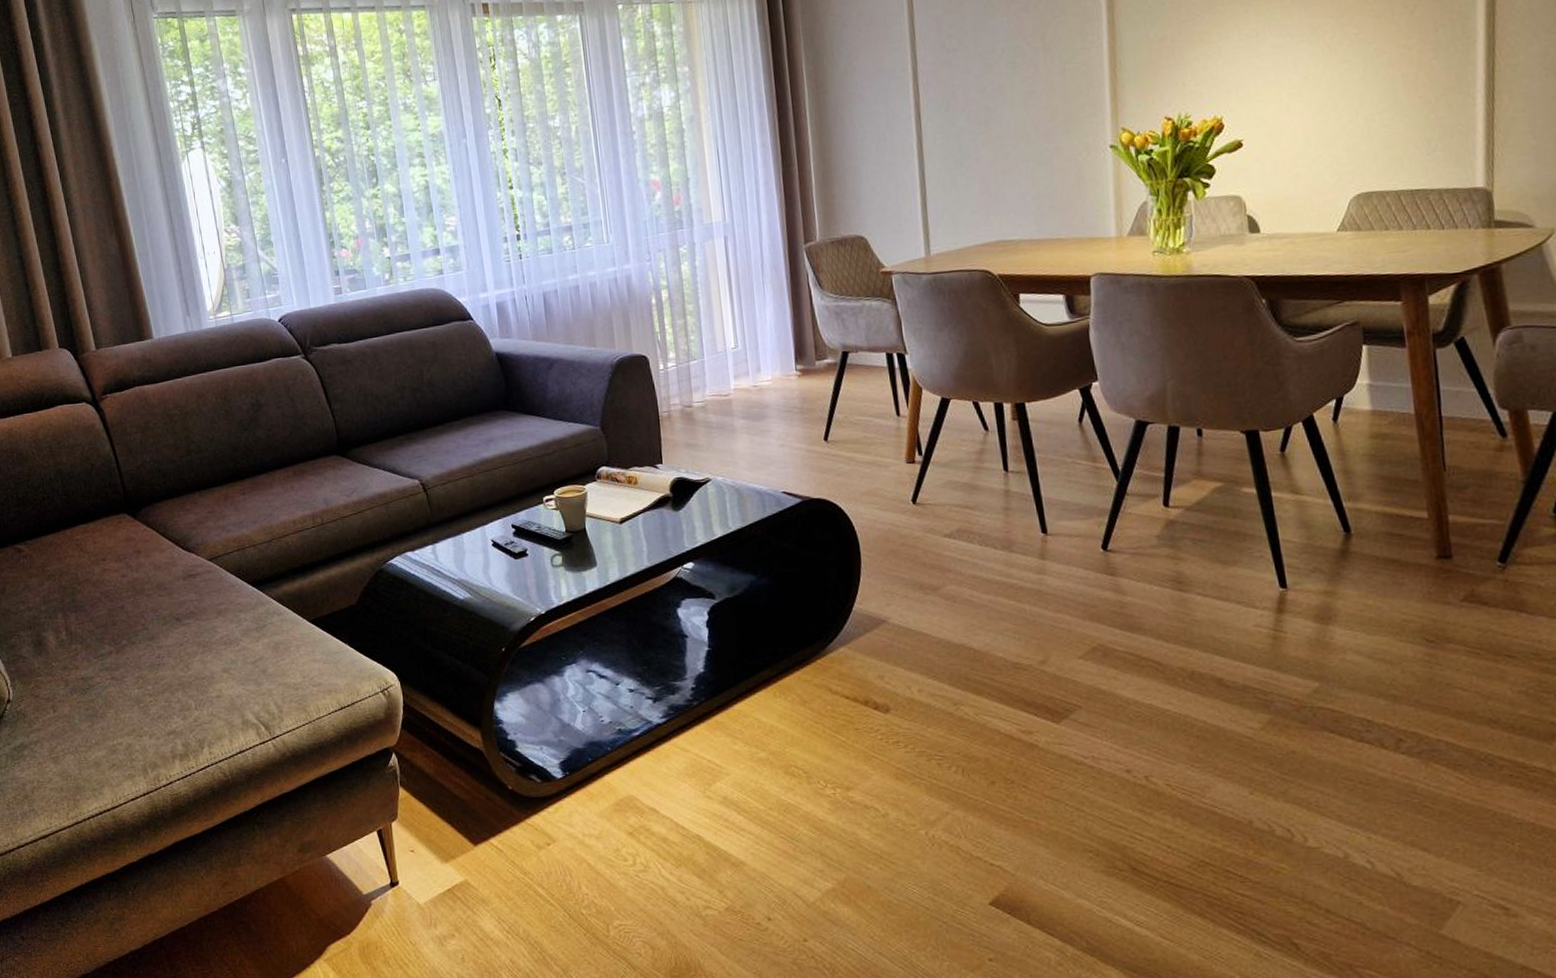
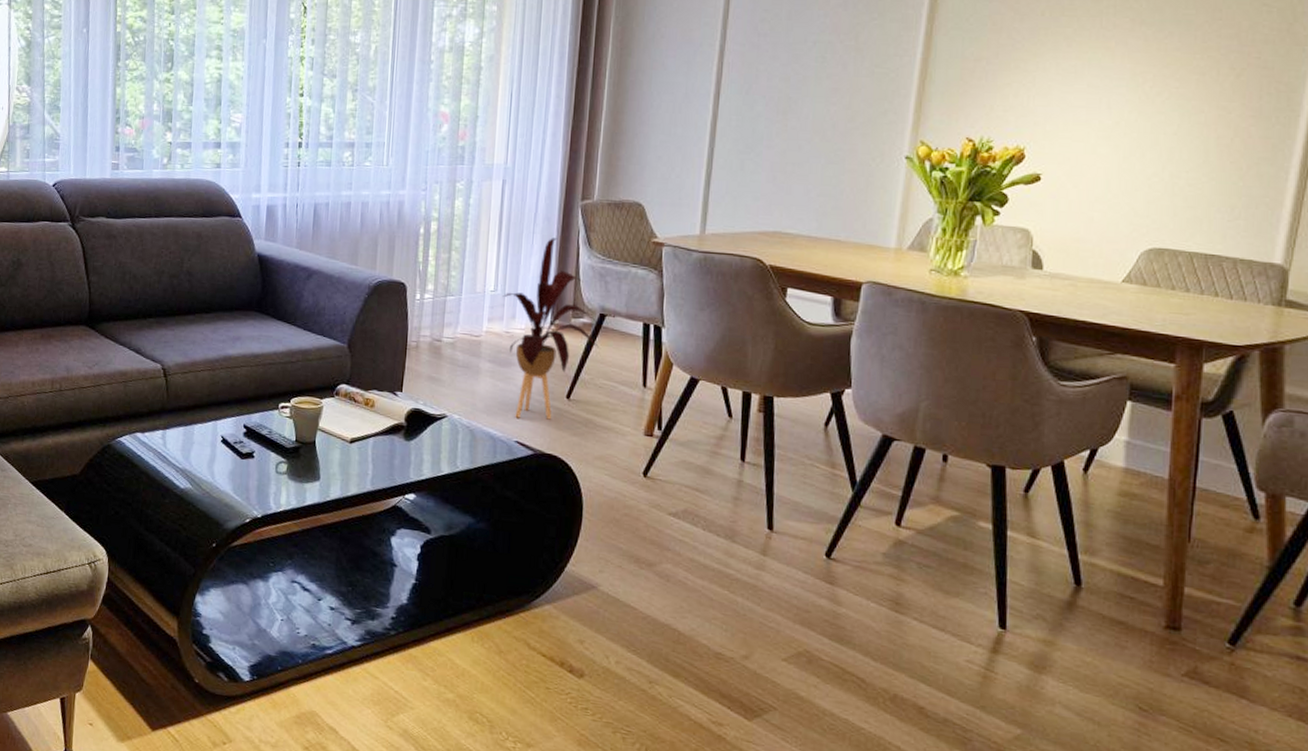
house plant: none [744,285,847,469] -> present [503,238,599,420]

